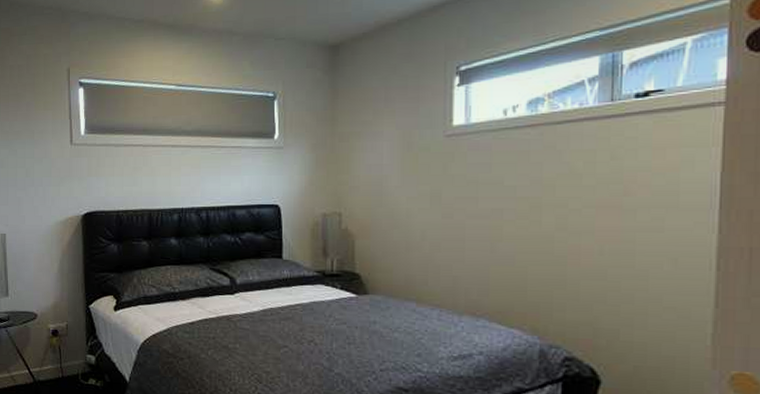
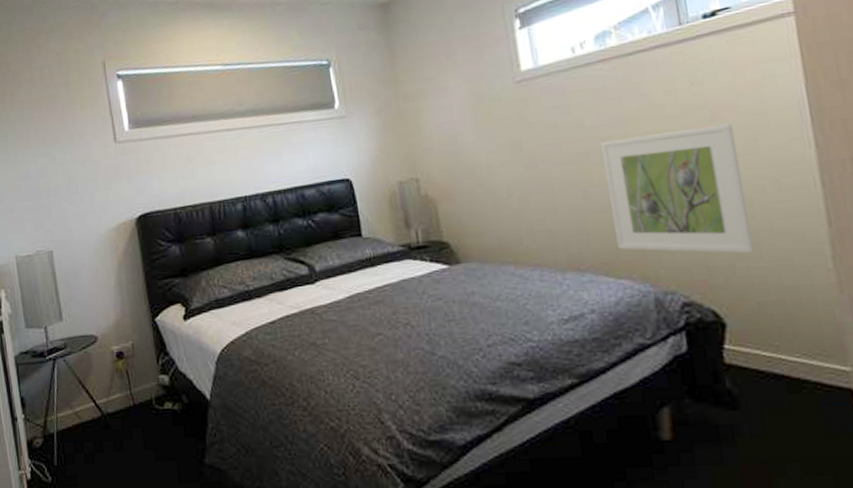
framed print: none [514,200,644,322] -> present [600,123,755,254]

